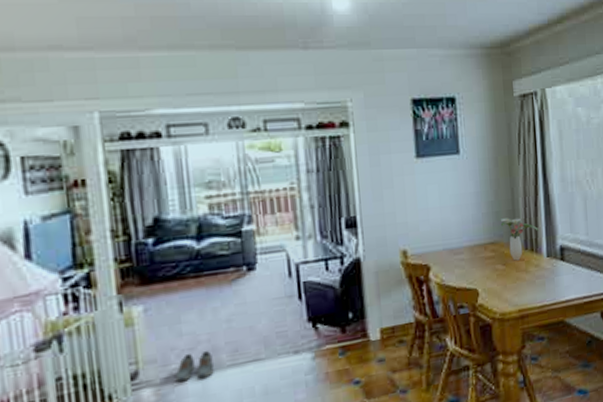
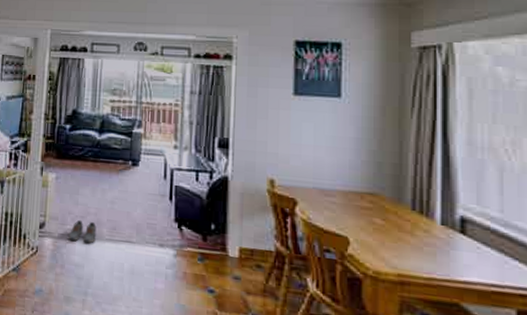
flower arrangement: present [500,218,538,261] -> none [382,170,432,220]

